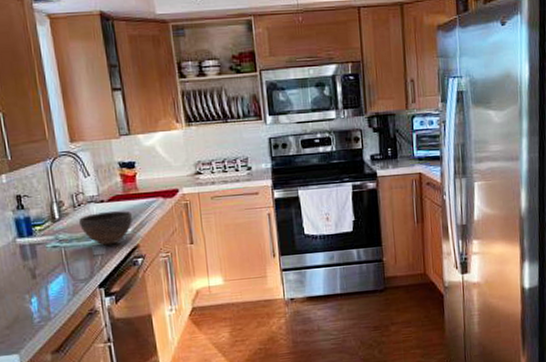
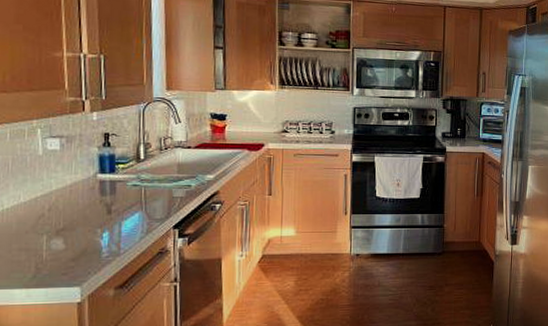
bowl: present [79,211,132,246] -> none [164,158,216,189]

